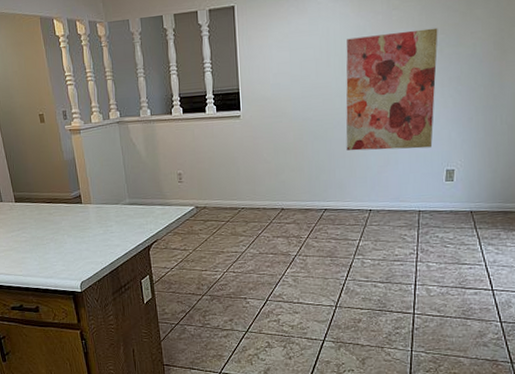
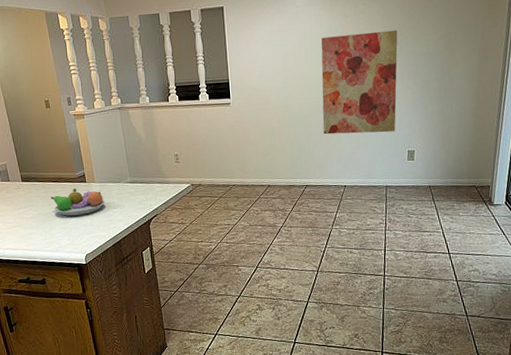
fruit bowl: none [45,210,102,240] -> present [50,188,106,216]

